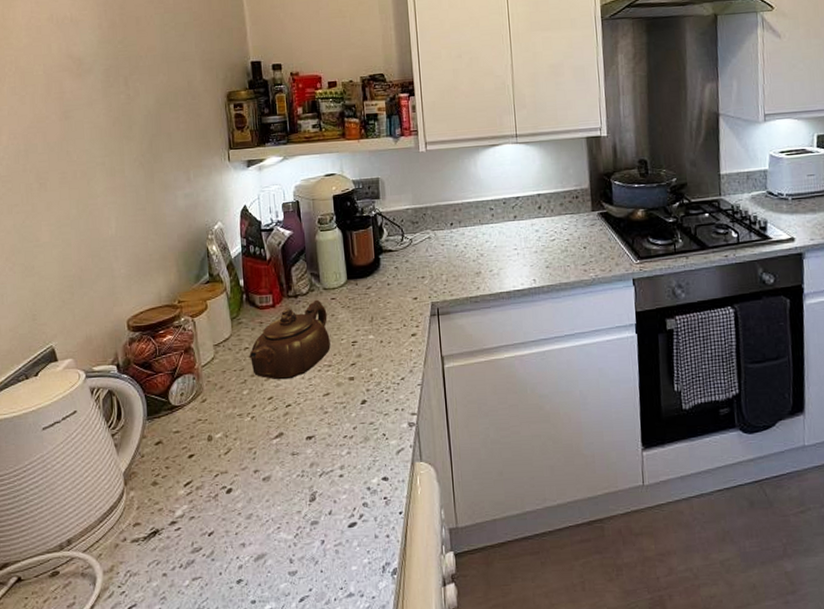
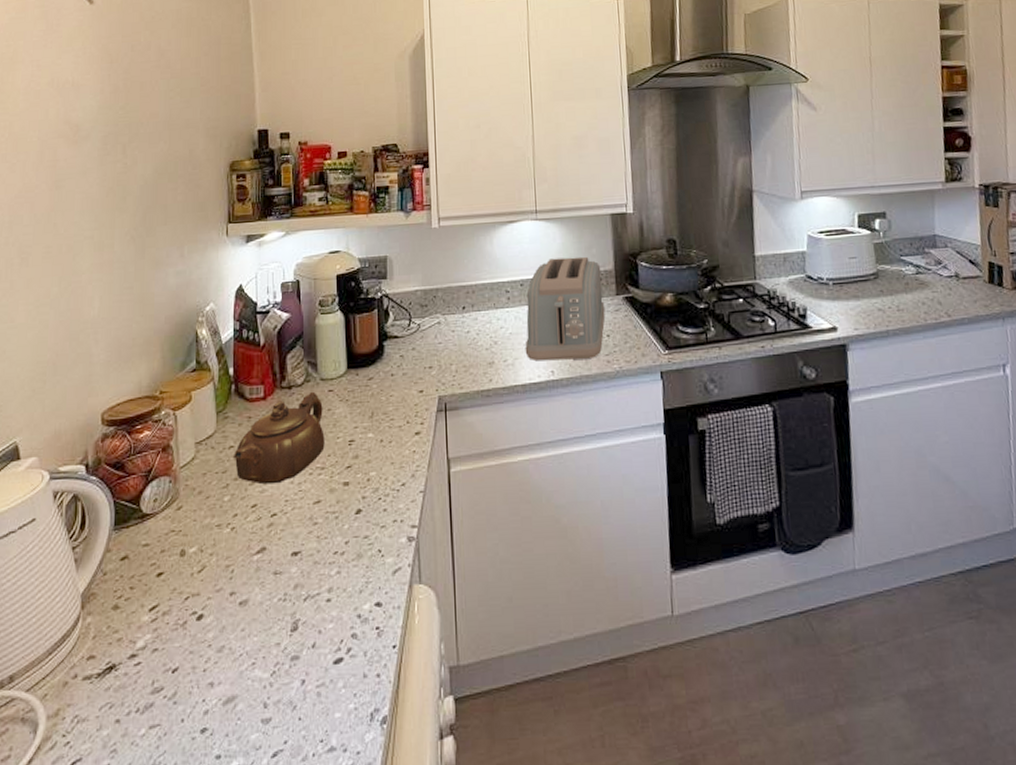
toaster: none [509,176,582,271] -> present [525,256,605,361]

